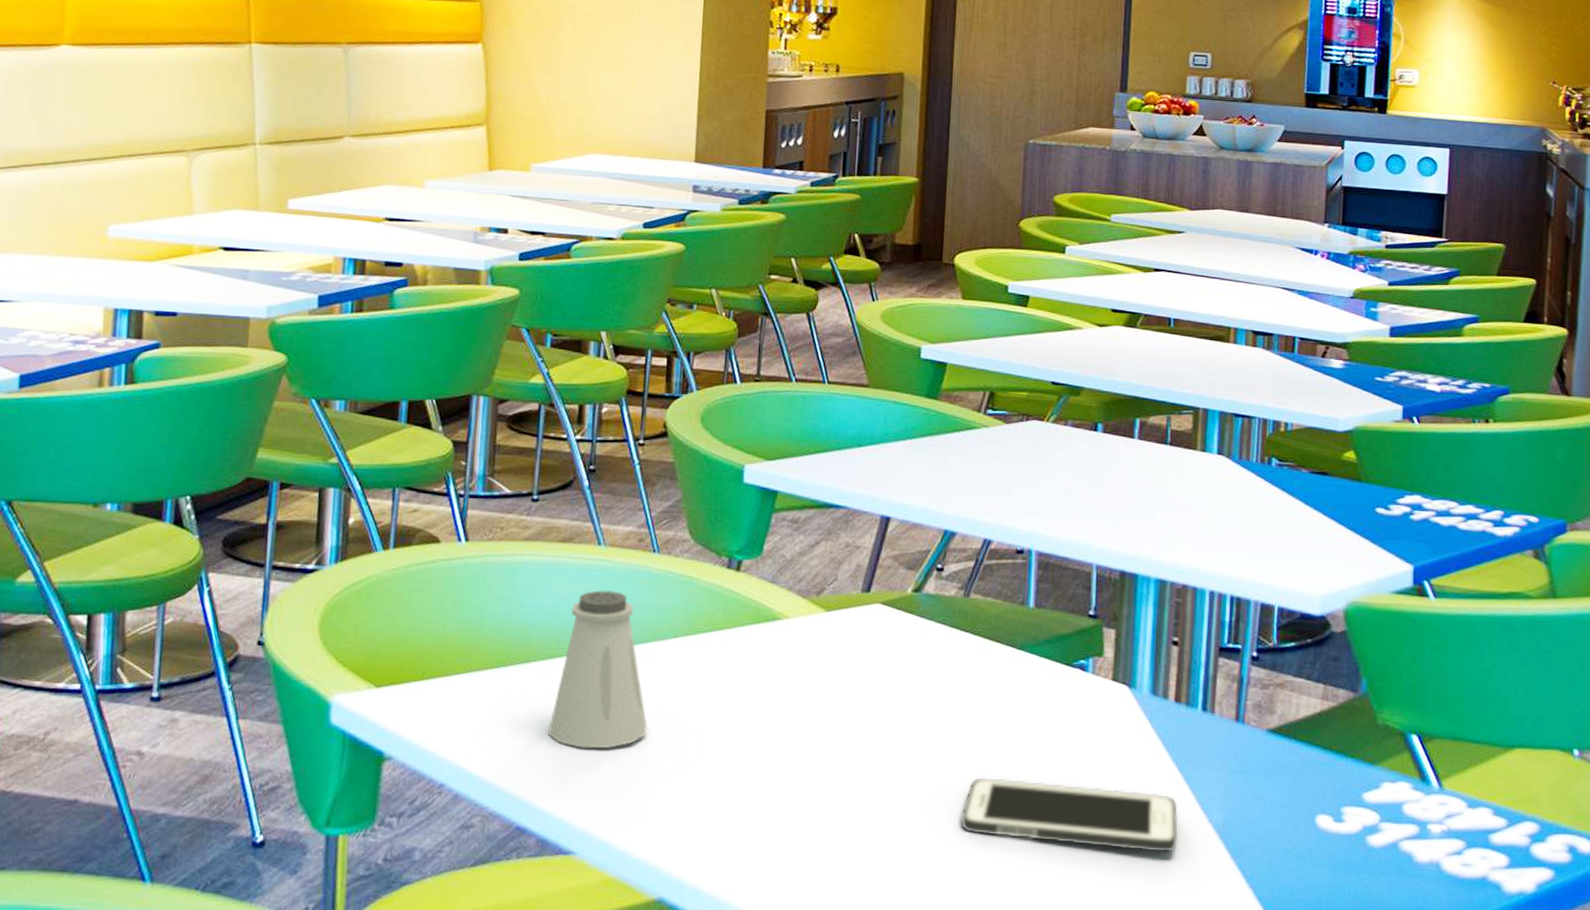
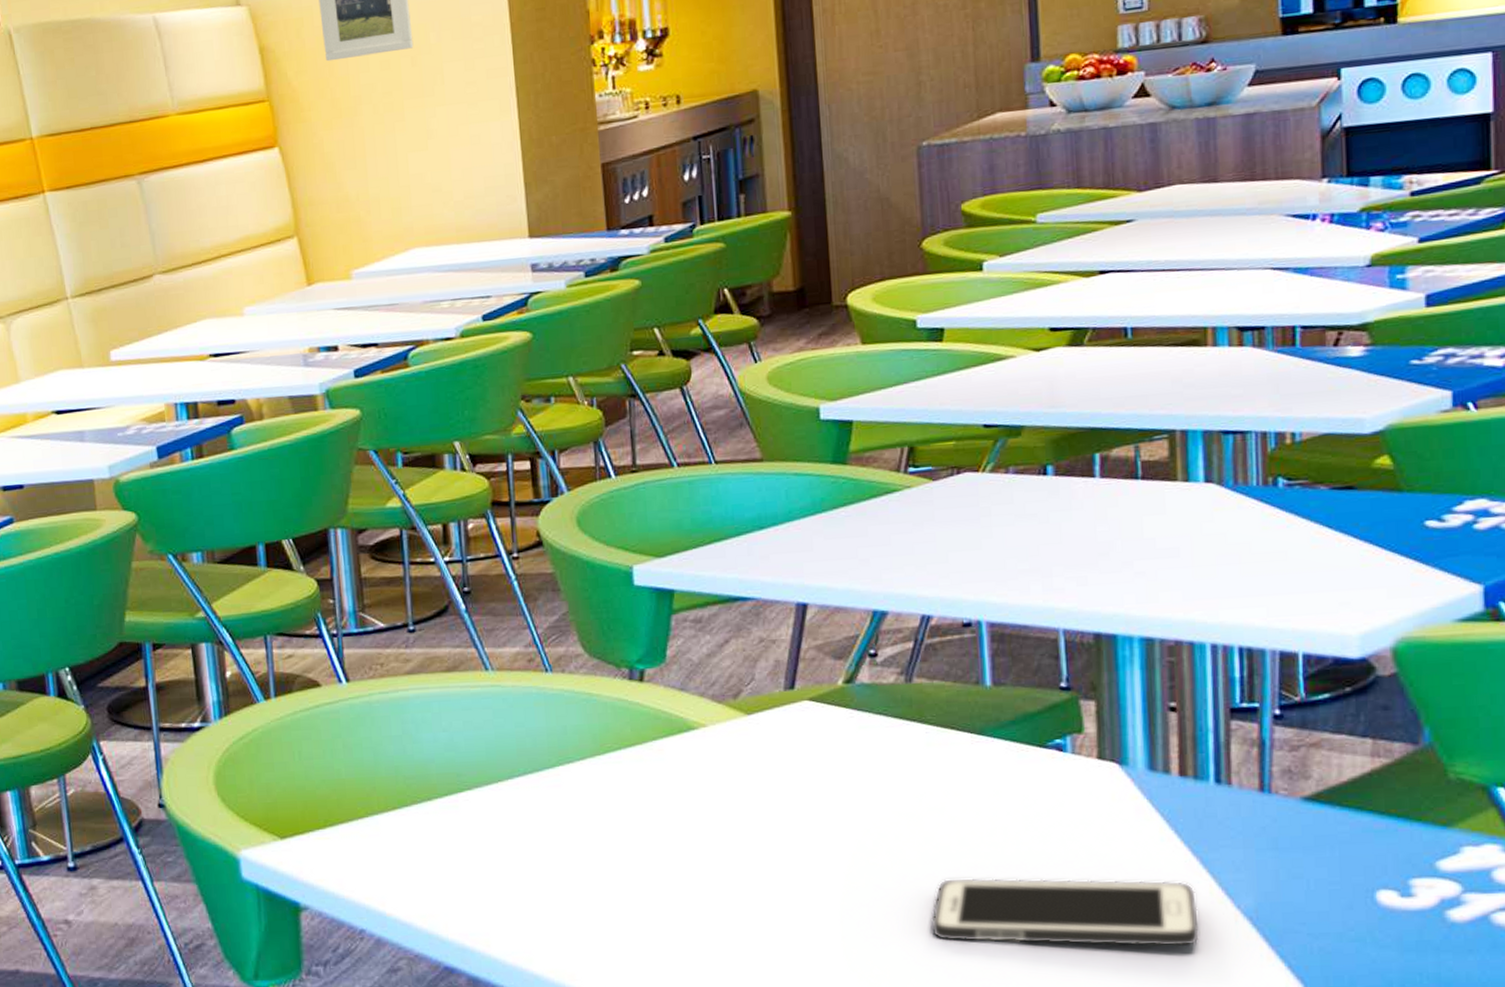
saltshaker: present [548,589,648,749] -> none [462,716,567,883]

